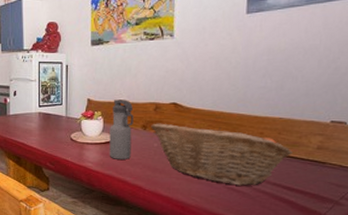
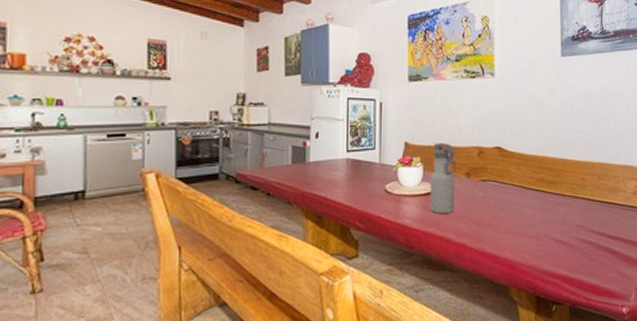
fruit basket: present [151,123,293,186] -> none [475,169,613,237]

